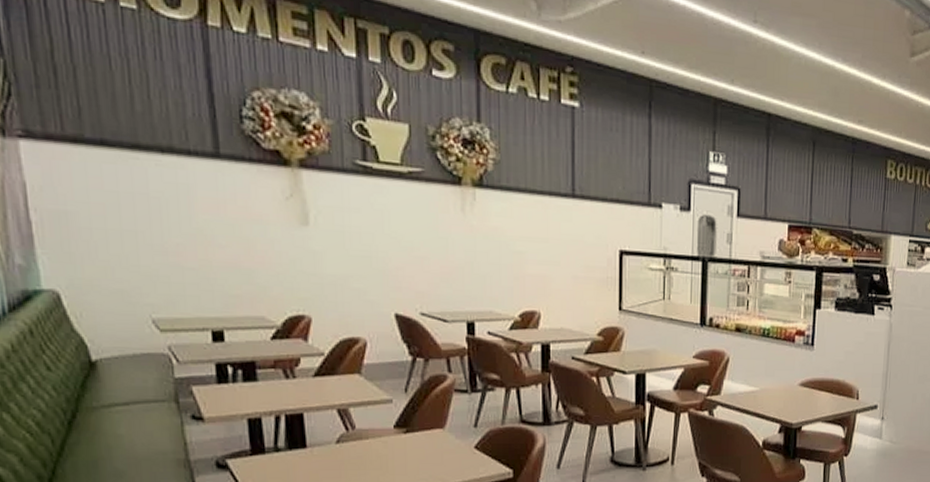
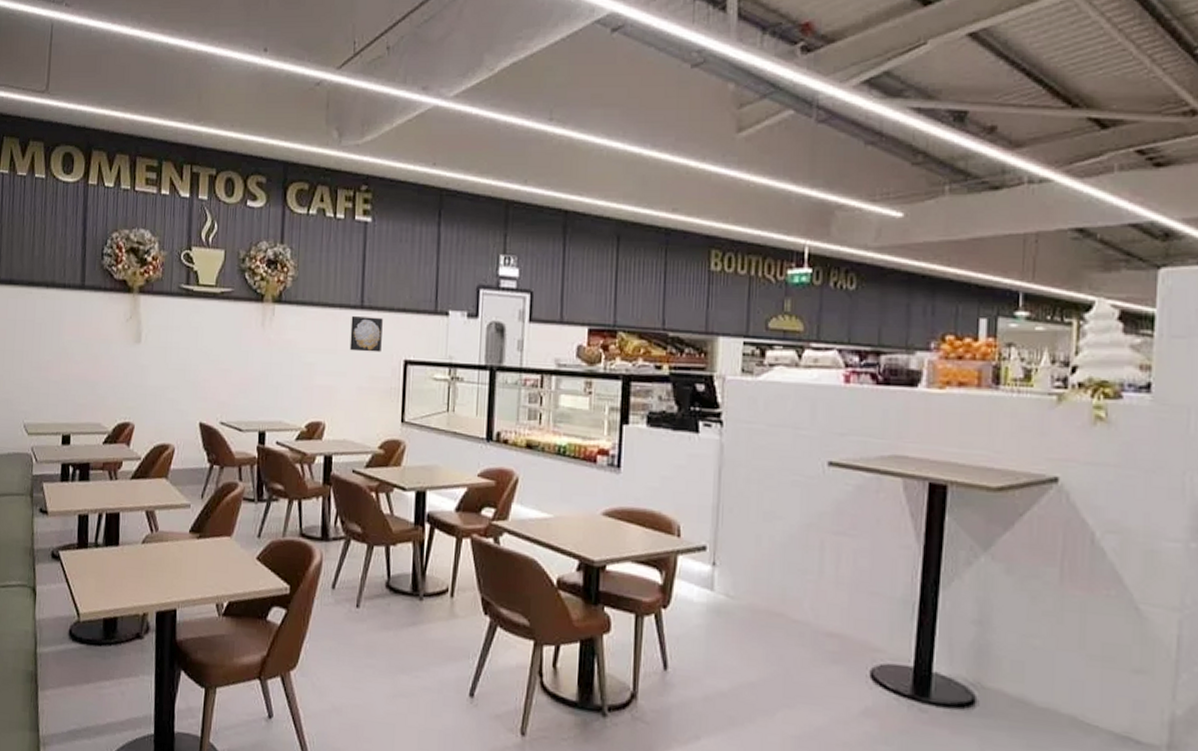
wall art: none [562,204,596,242] -> present [349,315,383,352]

